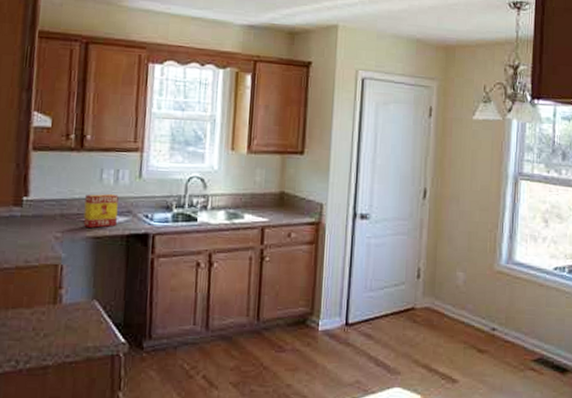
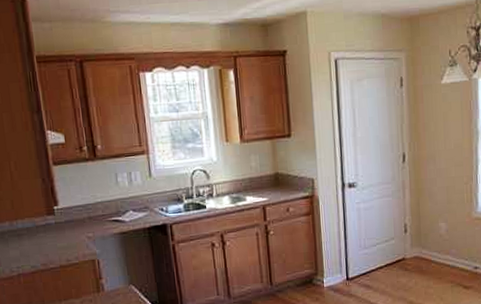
tea box: present [83,193,119,228] -> none [106,193,137,226]

